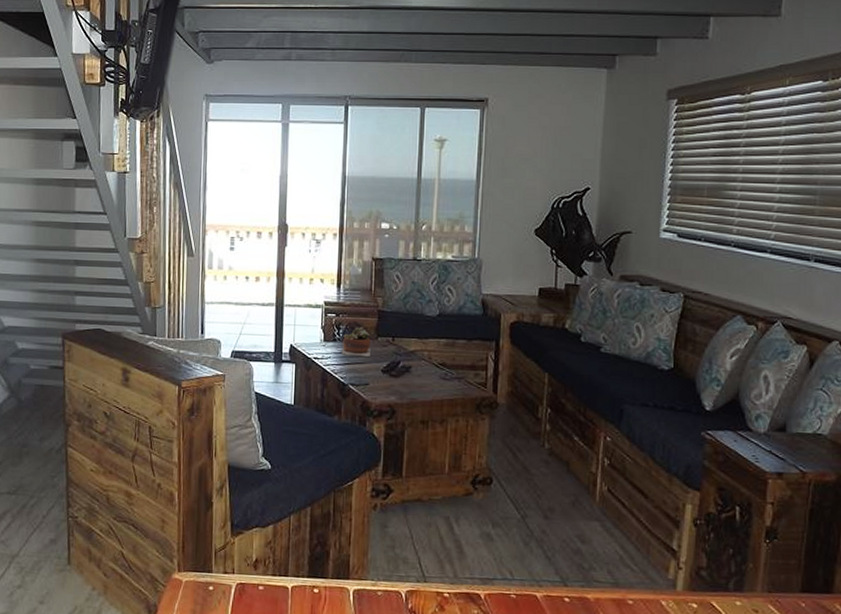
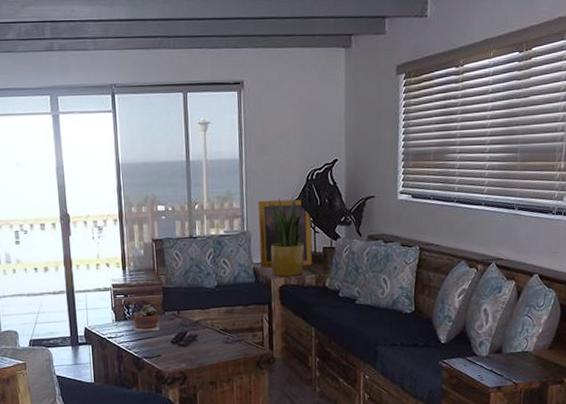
picture frame: none [491,226,555,304] -> present [257,199,313,268]
planter: none [503,224,551,314] -> present [268,196,310,278]

